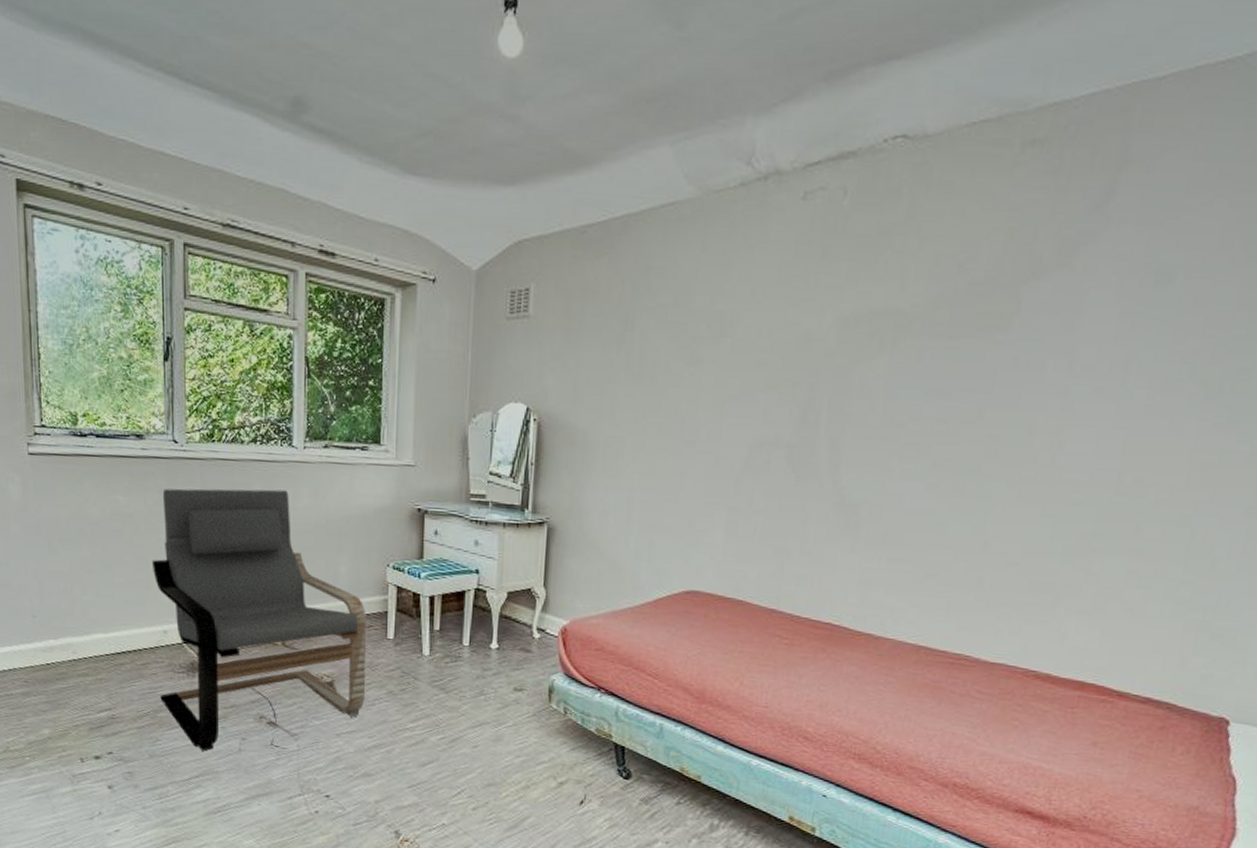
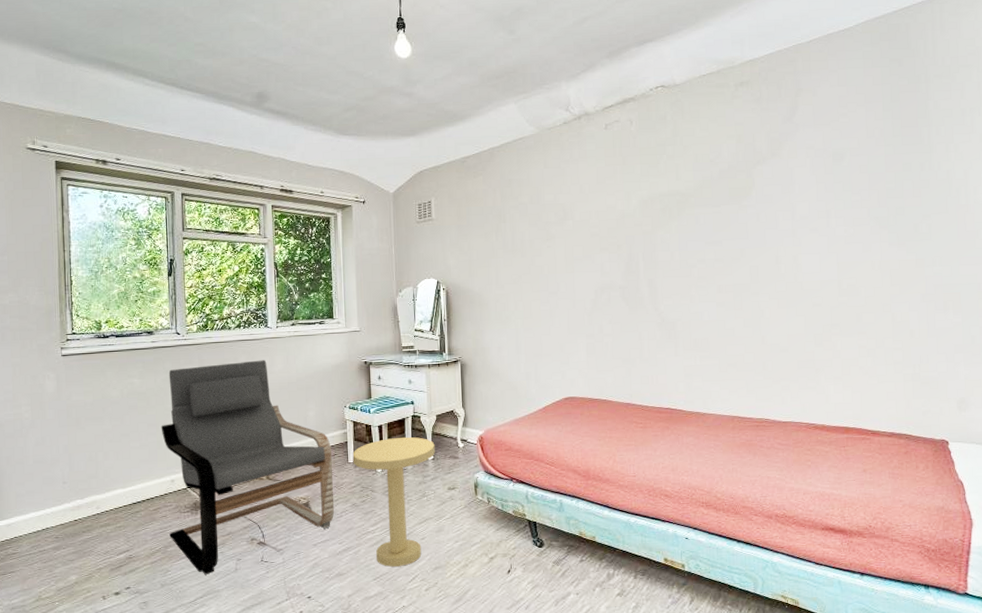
side table: none [393,614,502,777] -> present [352,436,435,567]

